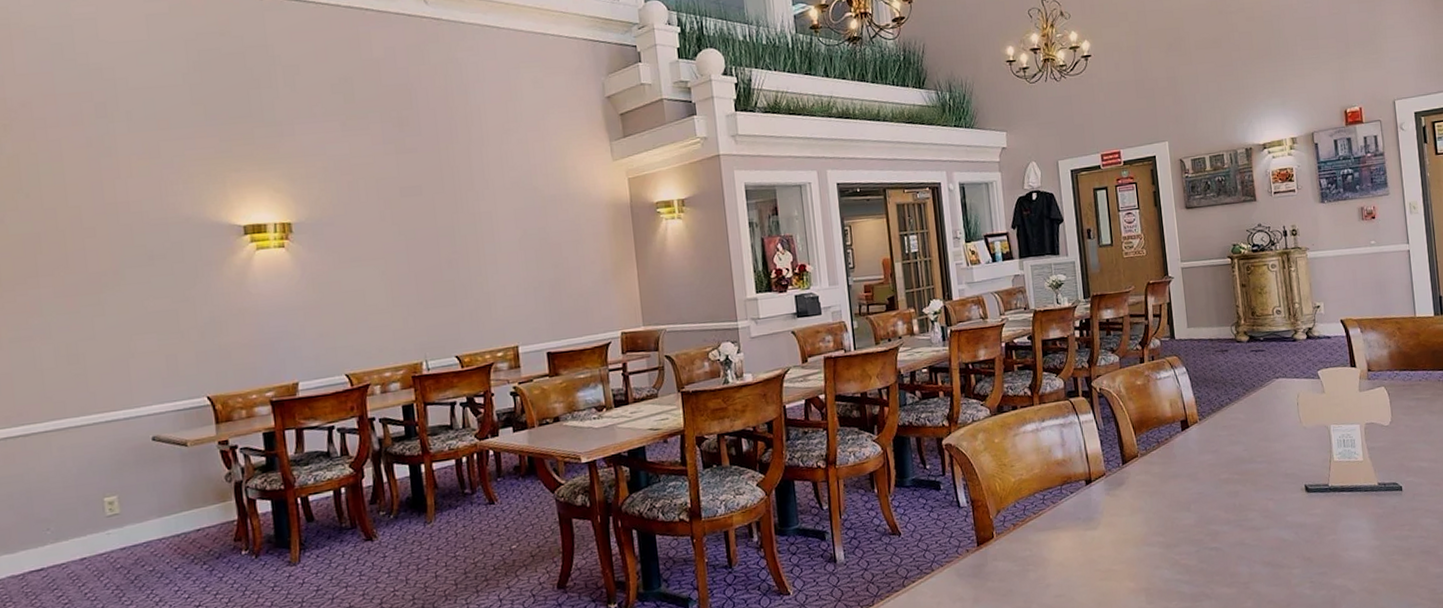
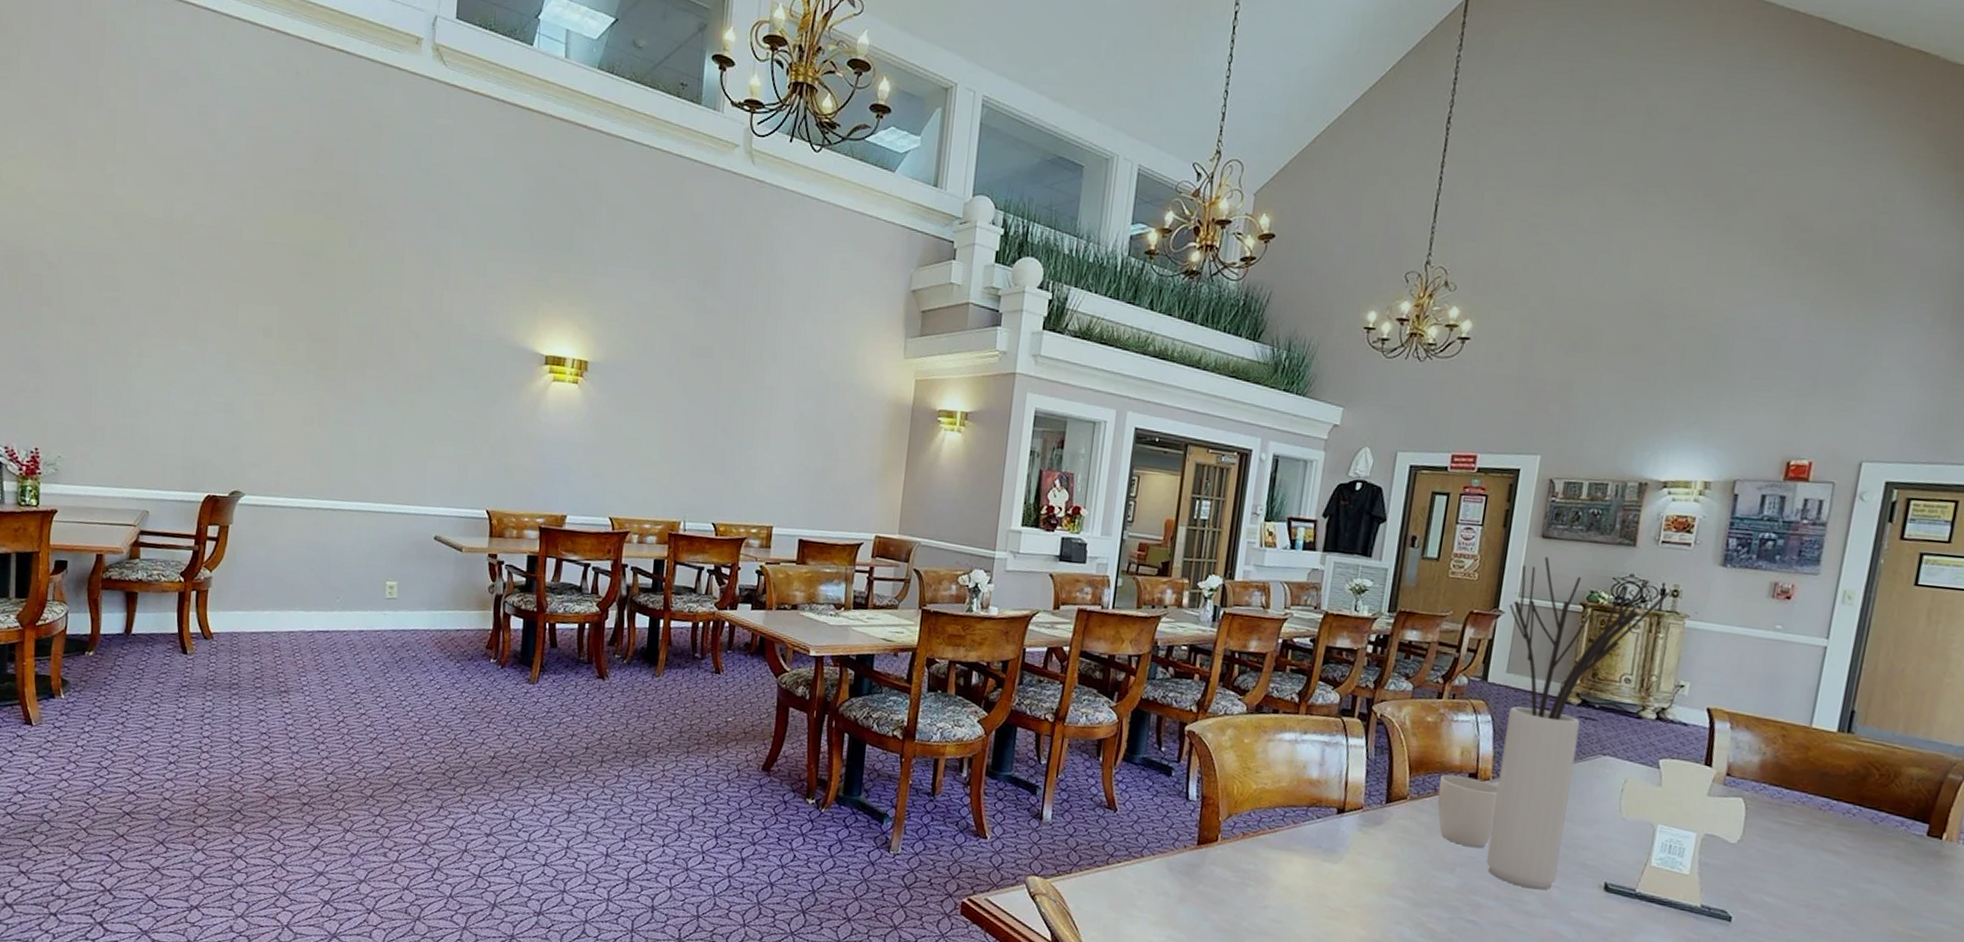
cup: none [1159,424,1211,485] -> present [1437,774,1499,848]
vase: none [1176,224,1291,507] -> present [1486,557,1671,890]

